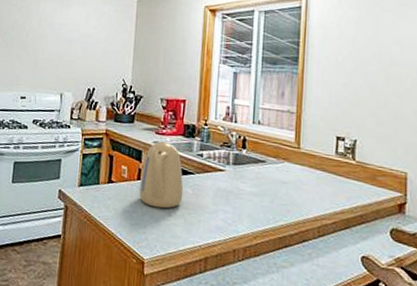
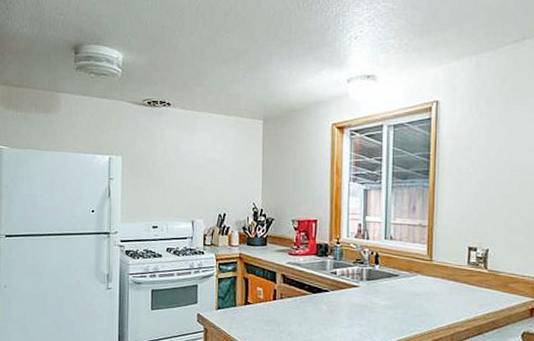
kettle: present [139,141,184,209] -> none [276,262,319,326]

